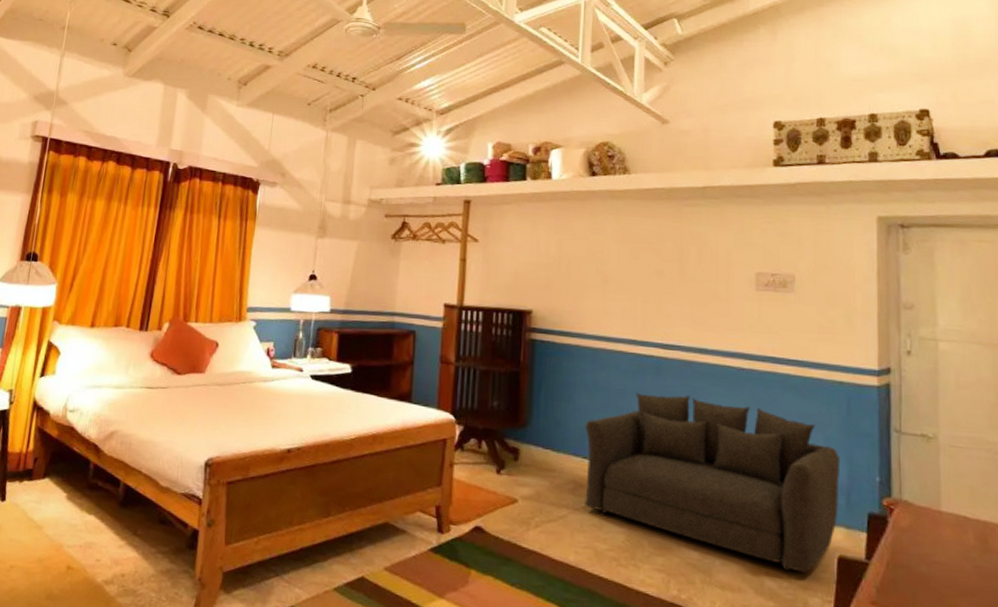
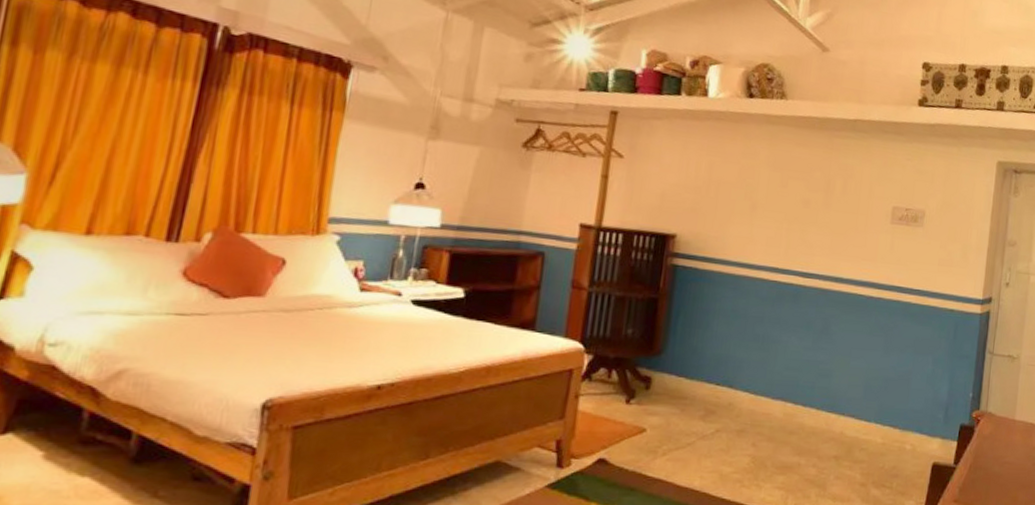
loveseat: present [585,393,841,573] -> none [714,320,944,480]

